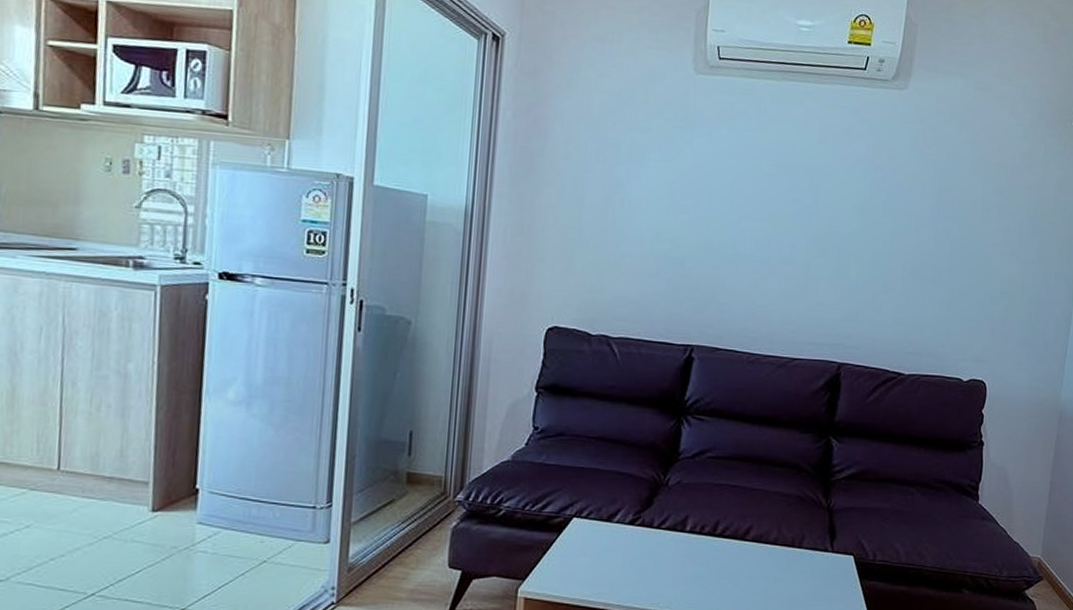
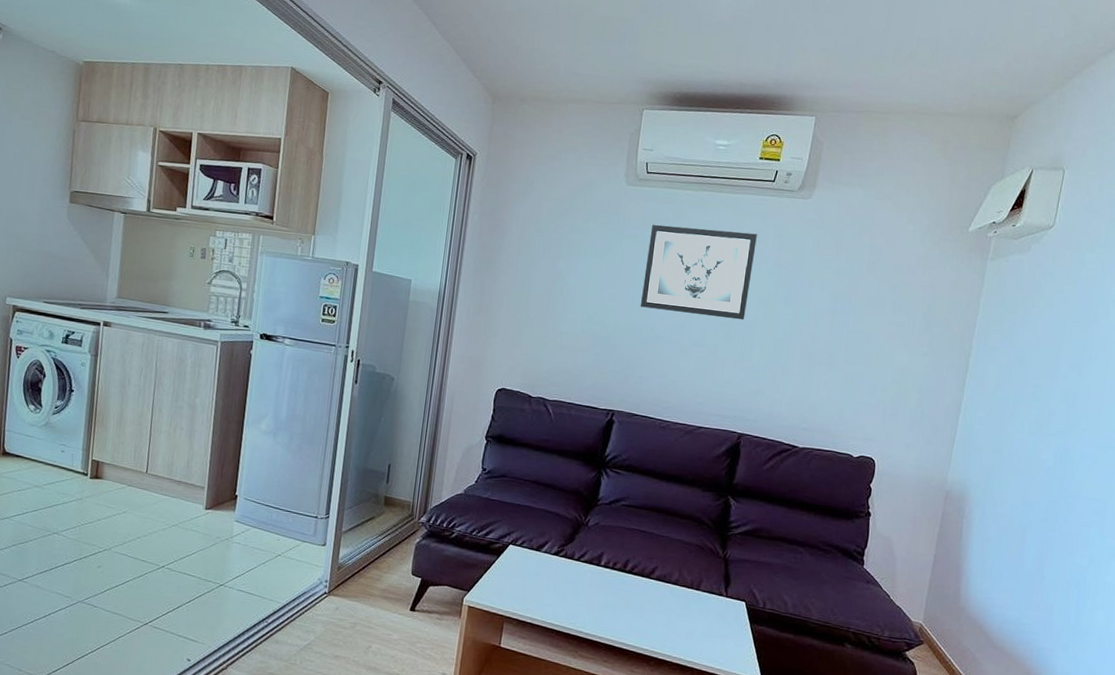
wall art: none [718,121,849,232] -> present [640,225,757,320]

